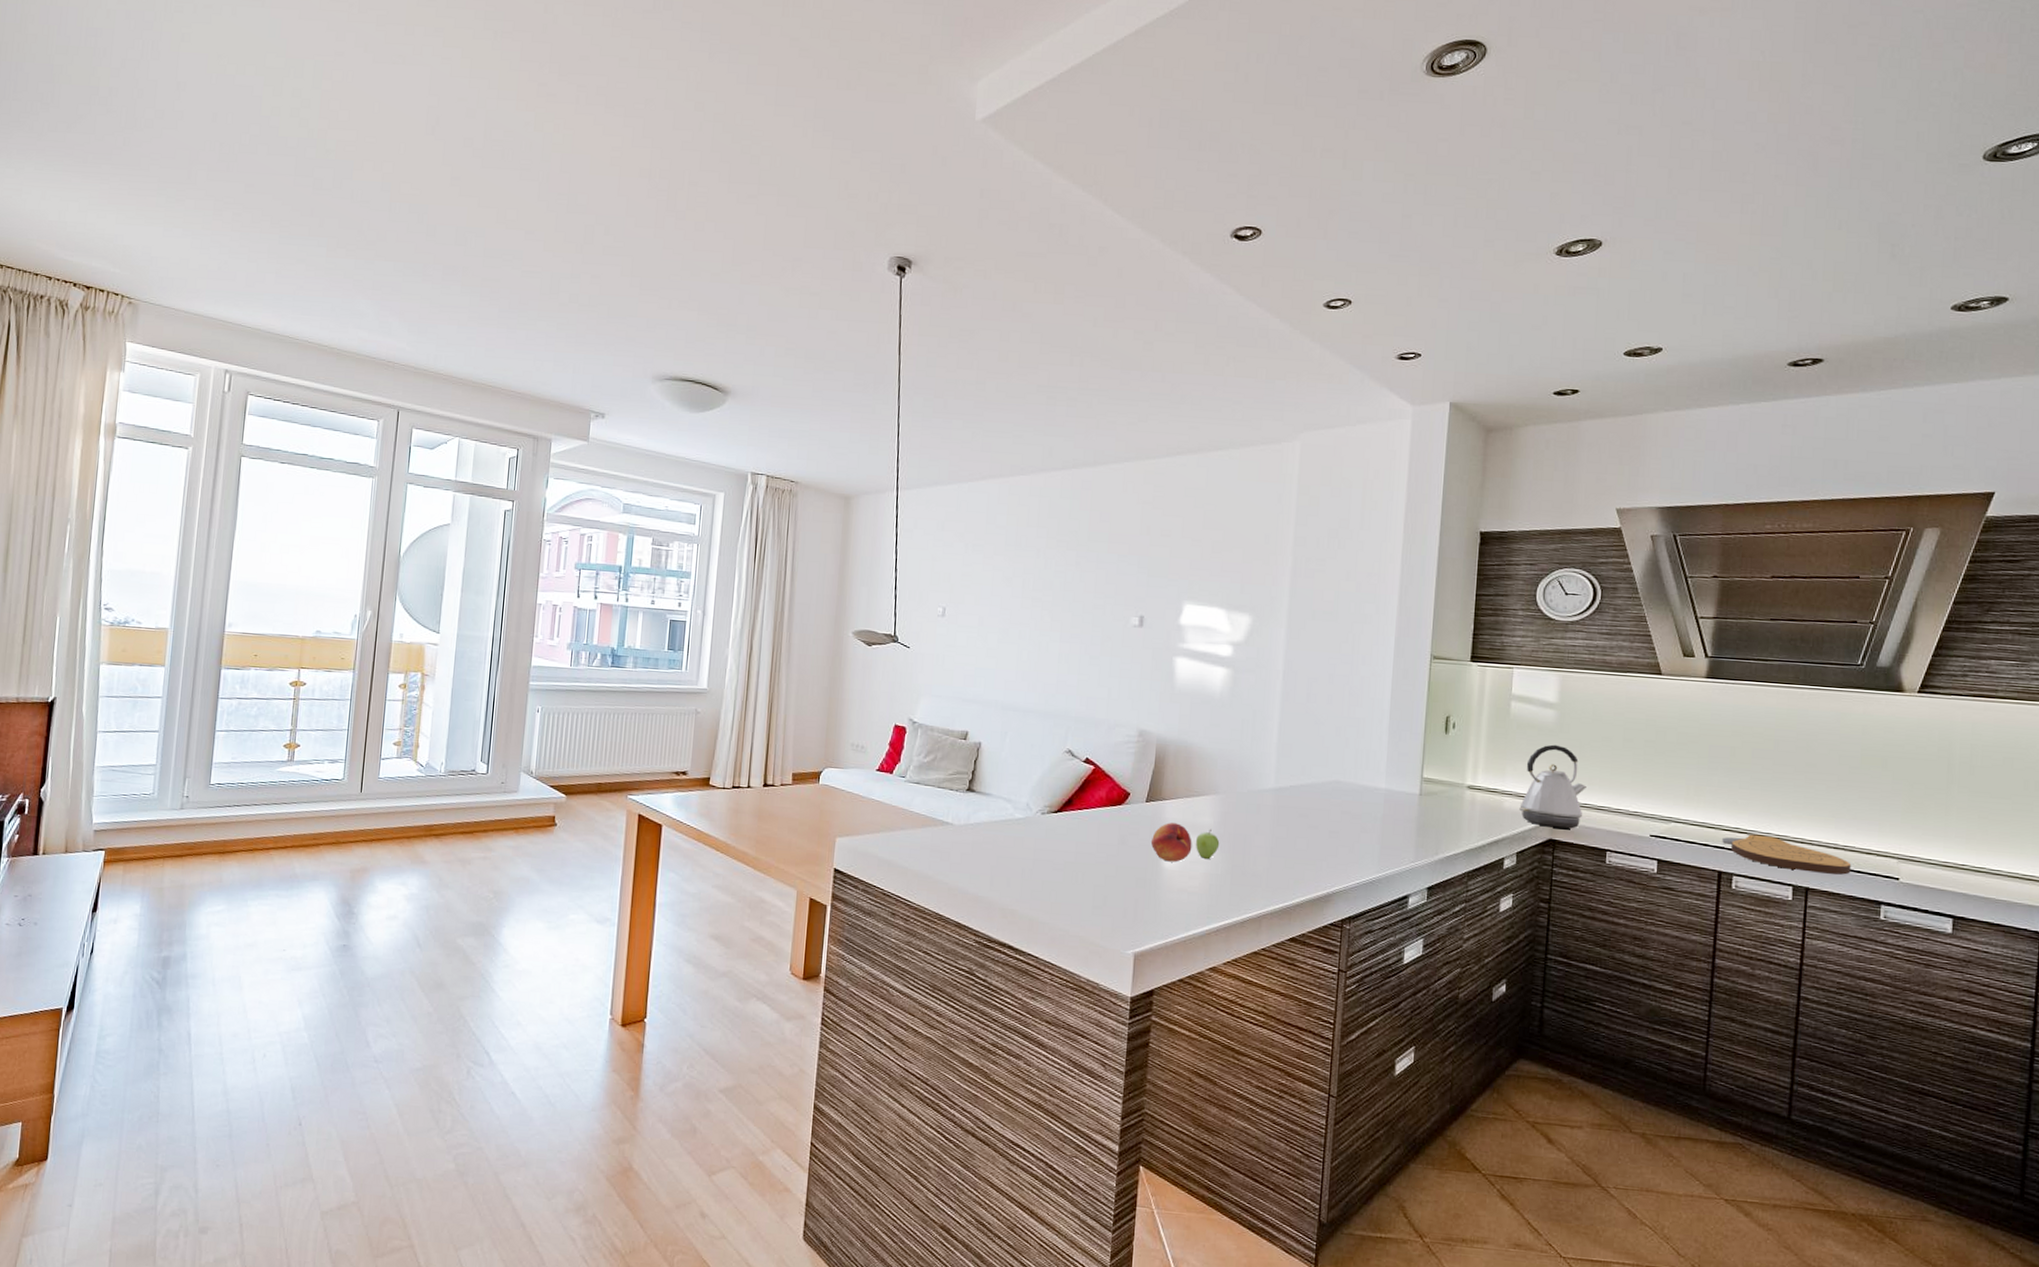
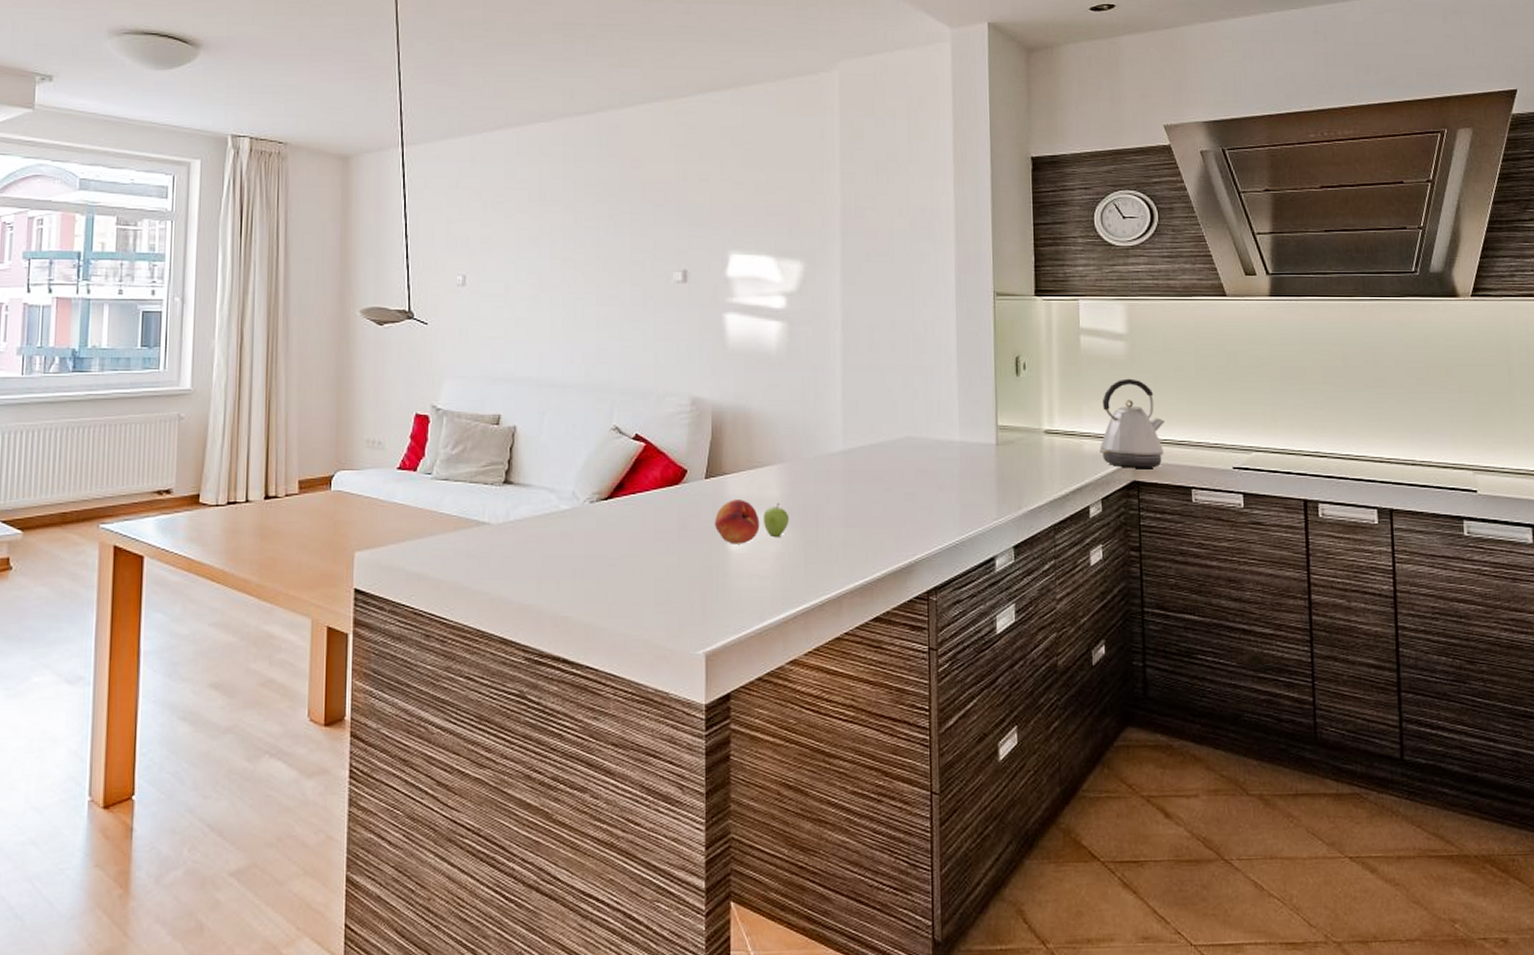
cutting board: present [1722,834,1852,876] -> none [1304,457,1431,493]

